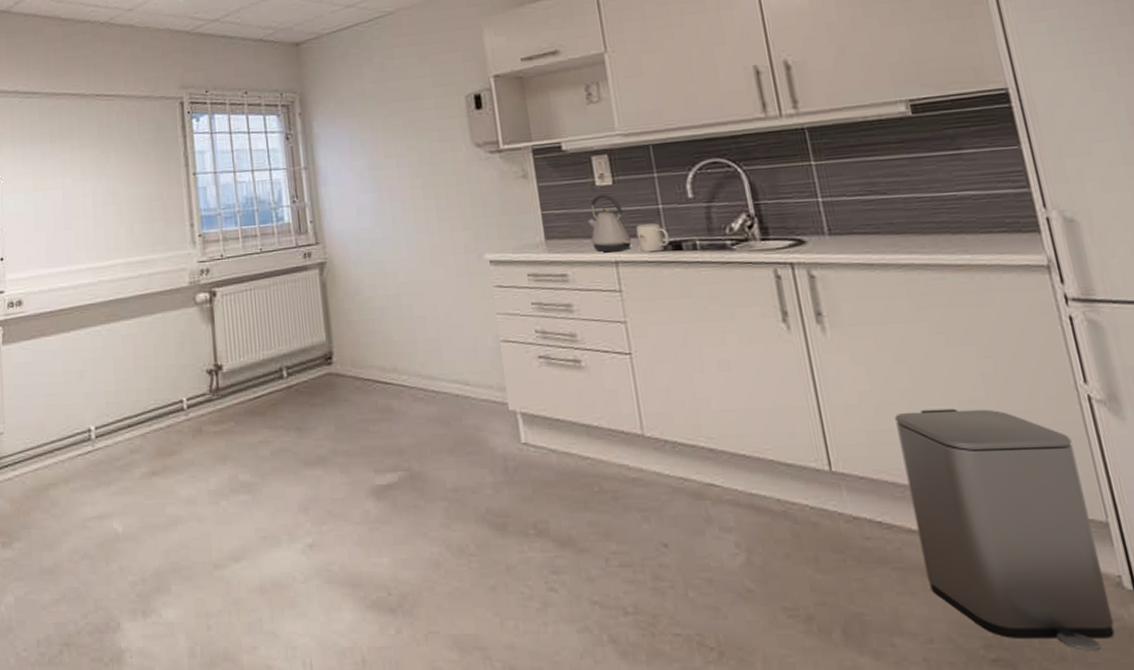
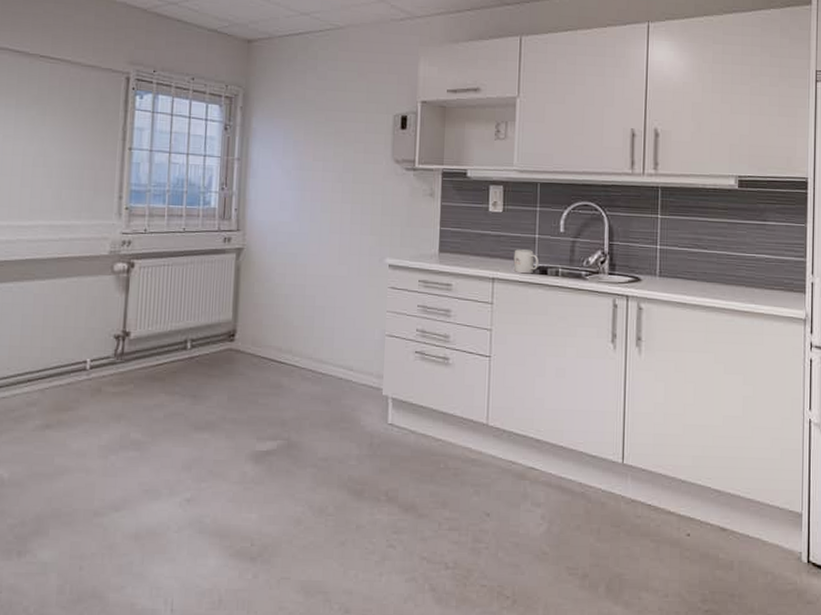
kettle: present [588,193,632,253] -> none [476,219,509,270]
pedal bin: present [895,408,1115,651] -> none [673,421,792,606]

